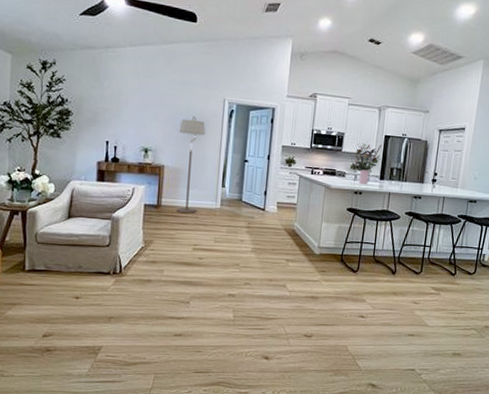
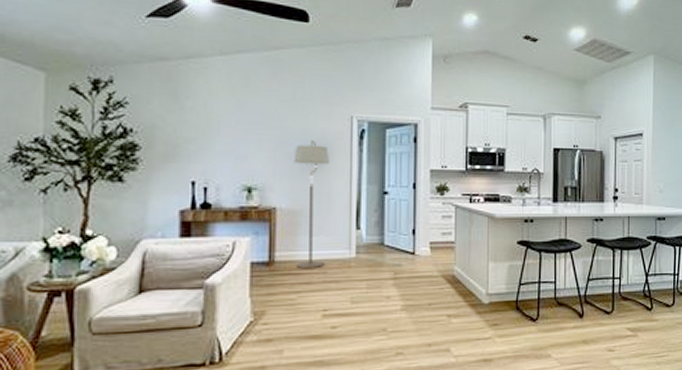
bouquet: present [354,143,382,184] -> none [519,159,552,209]

